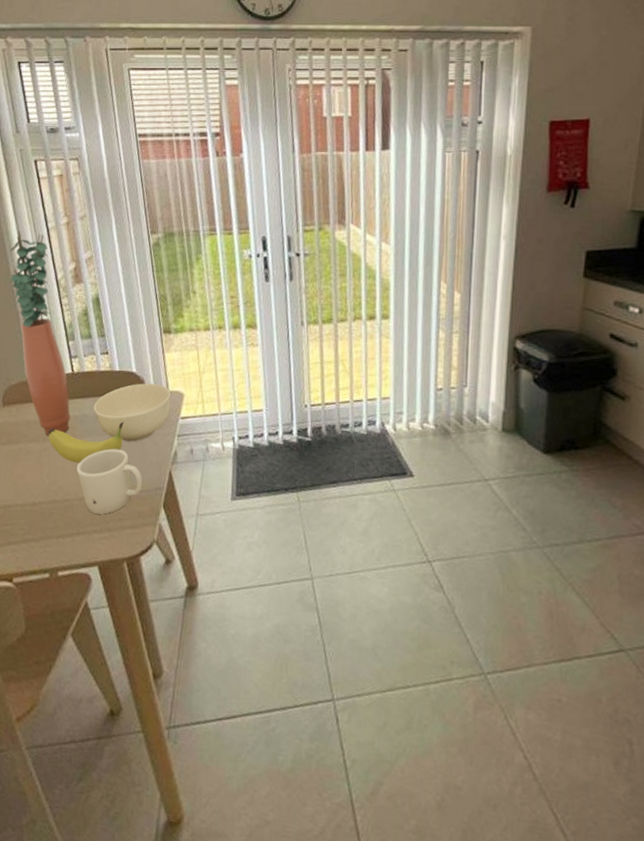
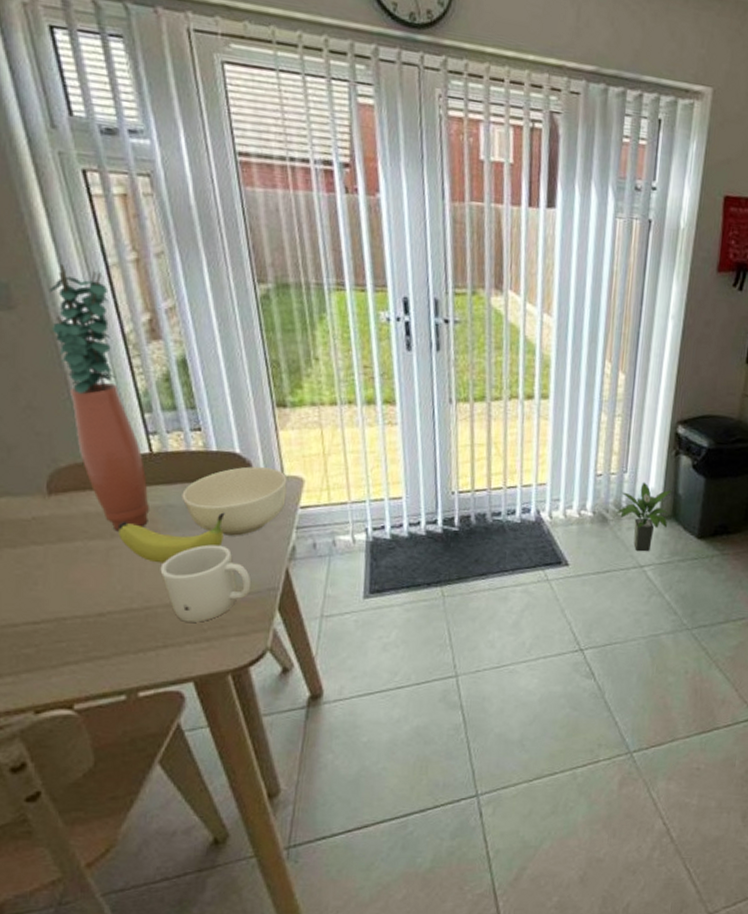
potted plant: none [458,396,513,465] -> present [617,482,672,552]

